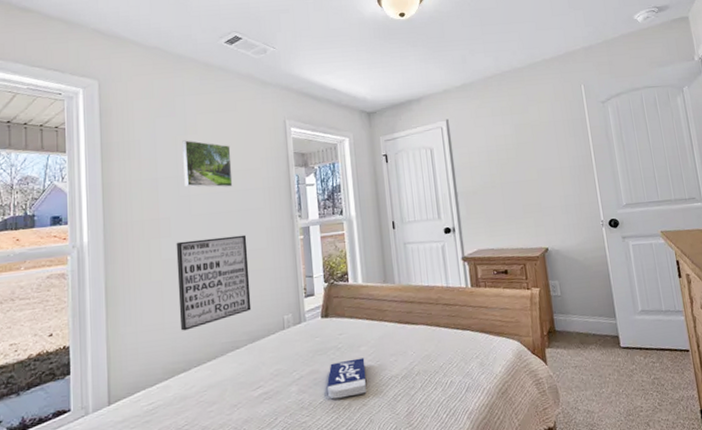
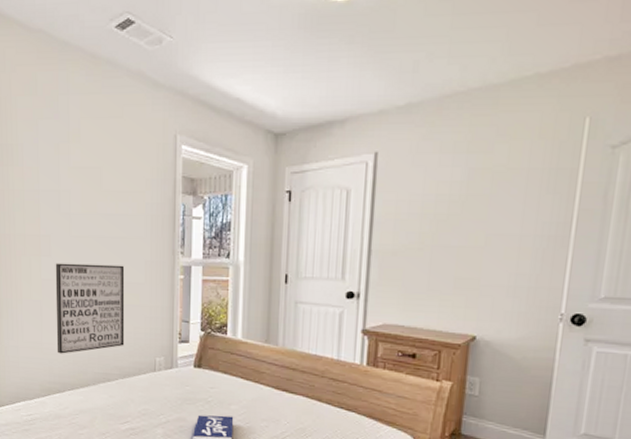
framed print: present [182,140,233,188] -> none [65,149,114,209]

